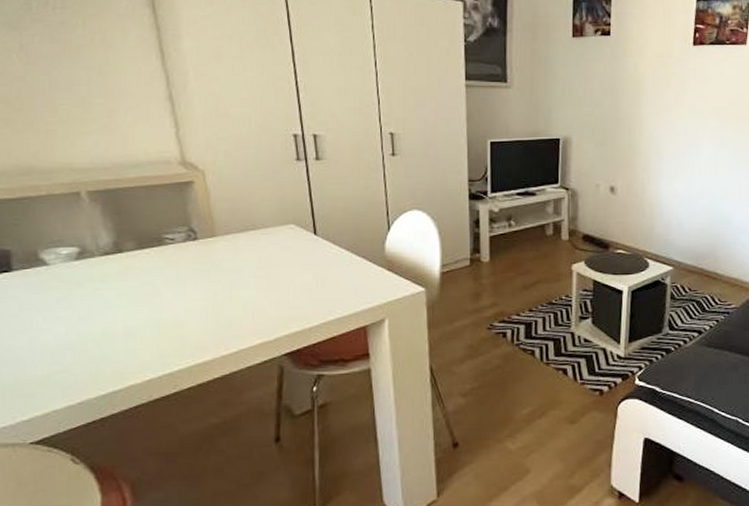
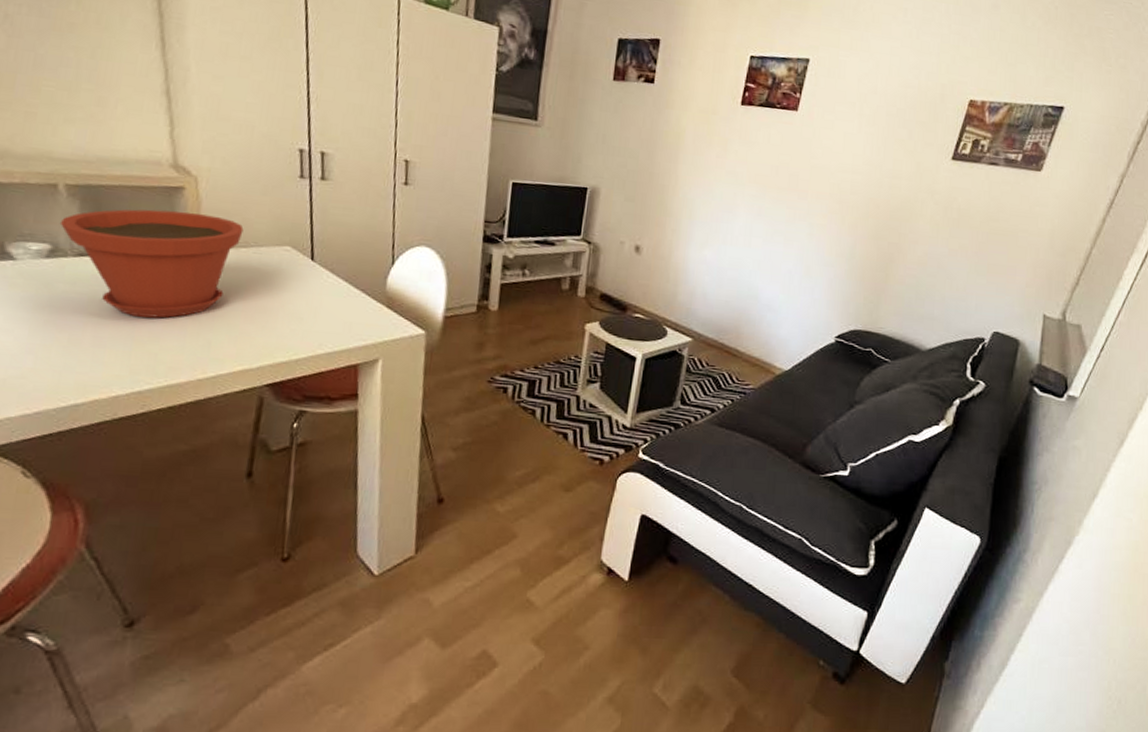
plant pot: none [85,204,250,304] -> present [59,209,244,318]

